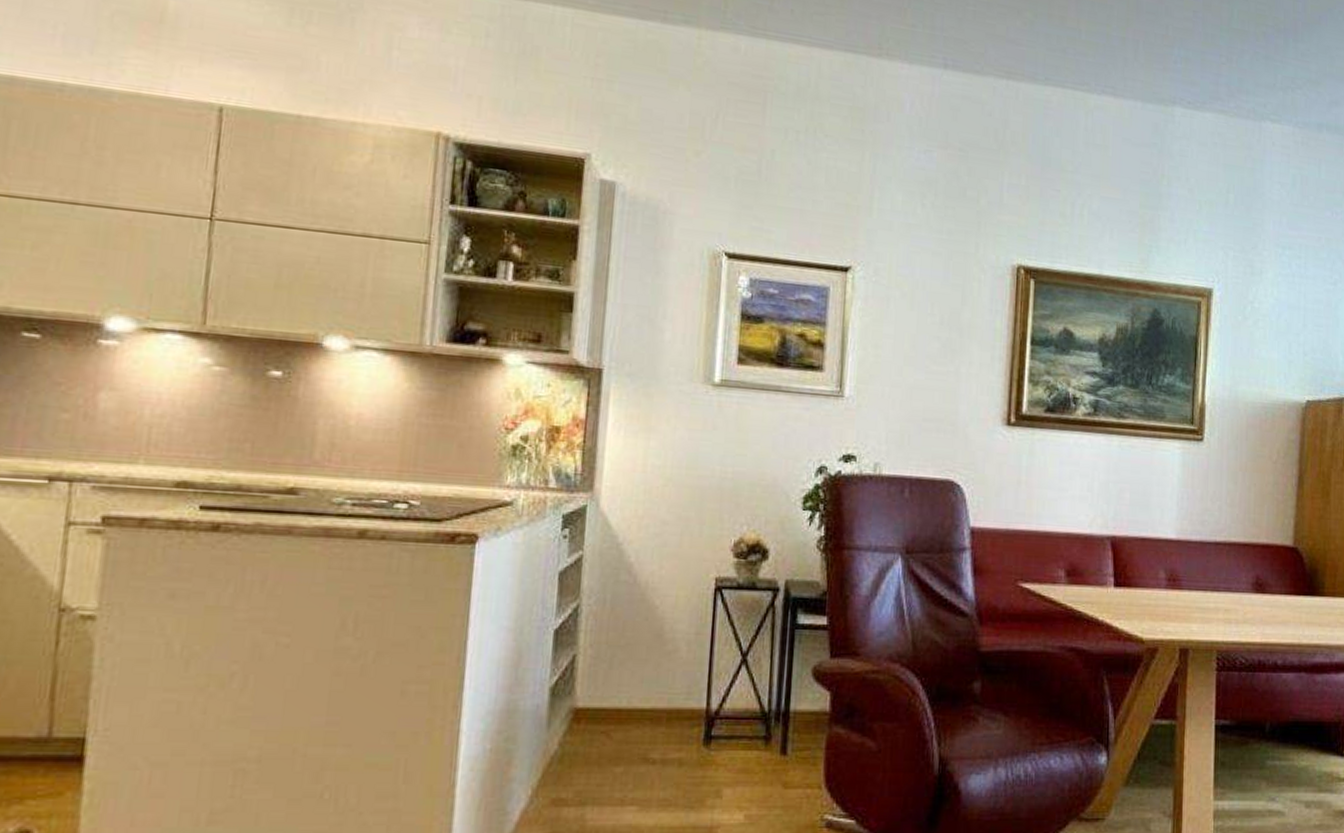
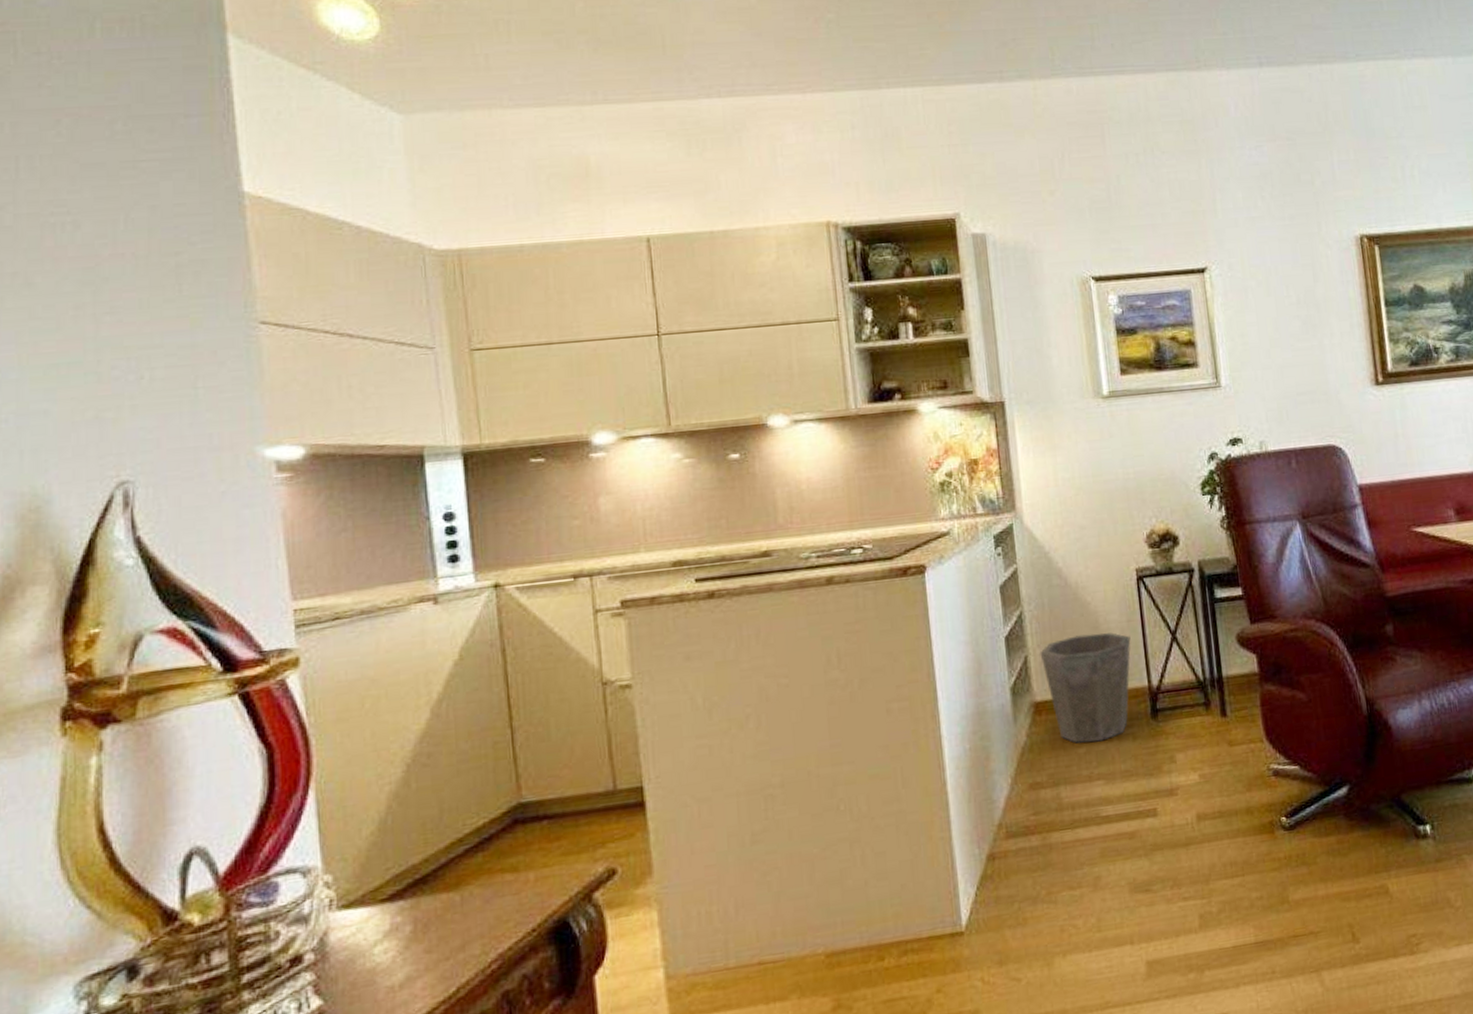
waste bin: none [591,641,696,763] -> present [1040,632,1131,743]

